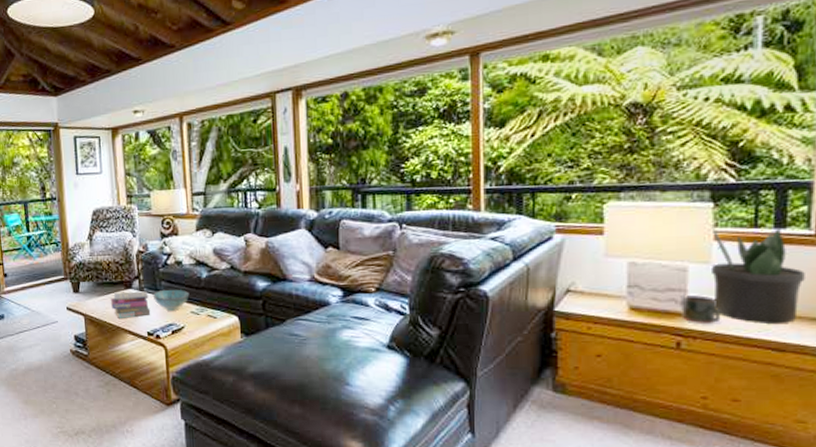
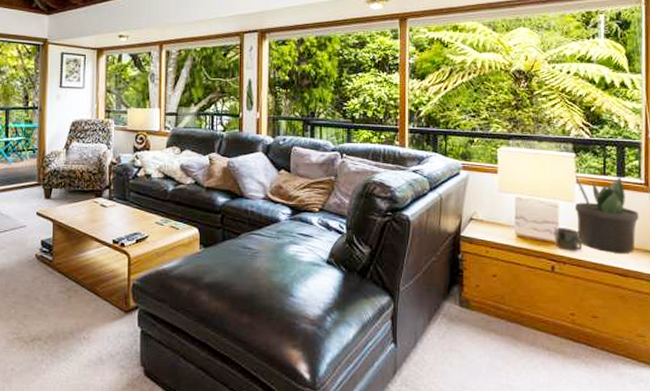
books: present [110,291,151,318] -> none [80,200,118,226]
decorative bowl: present [152,289,190,311] -> none [121,200,156,221]

